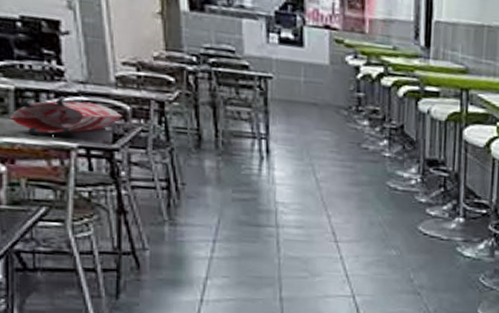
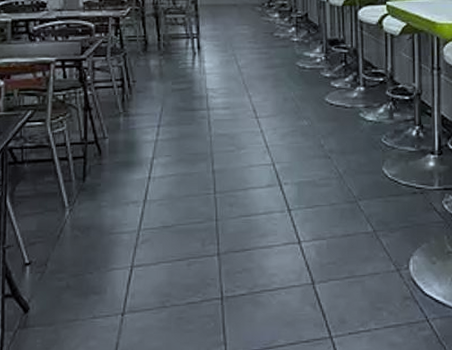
bag: present [10,96,123,138] -> none [8,22,89,56]

